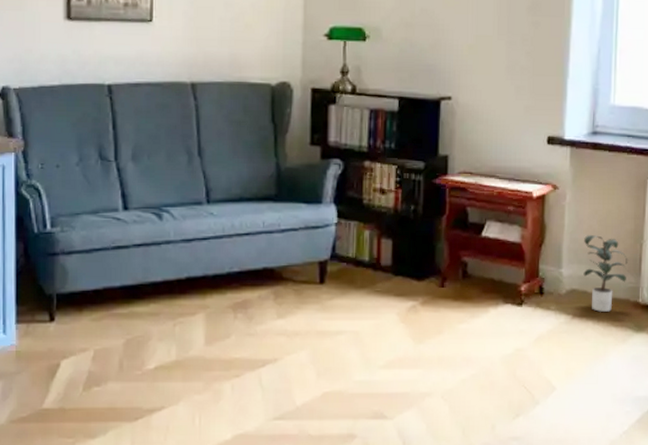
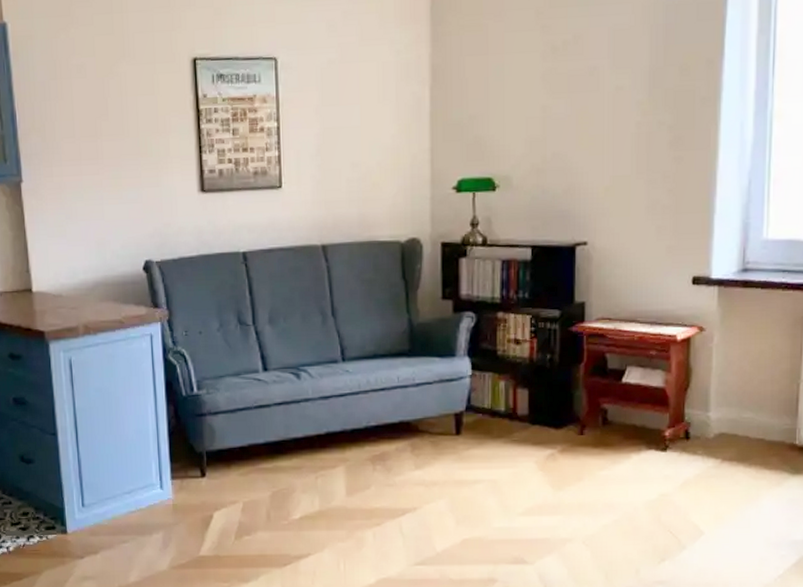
potted plant: present [583,235,629,312] -> none [733,377,784,455]

